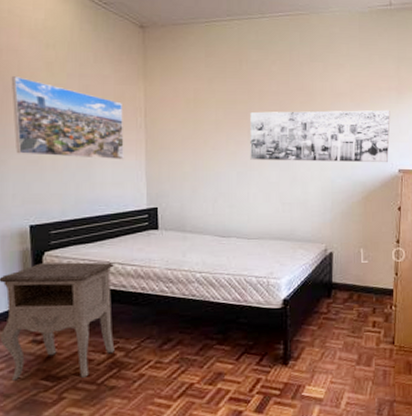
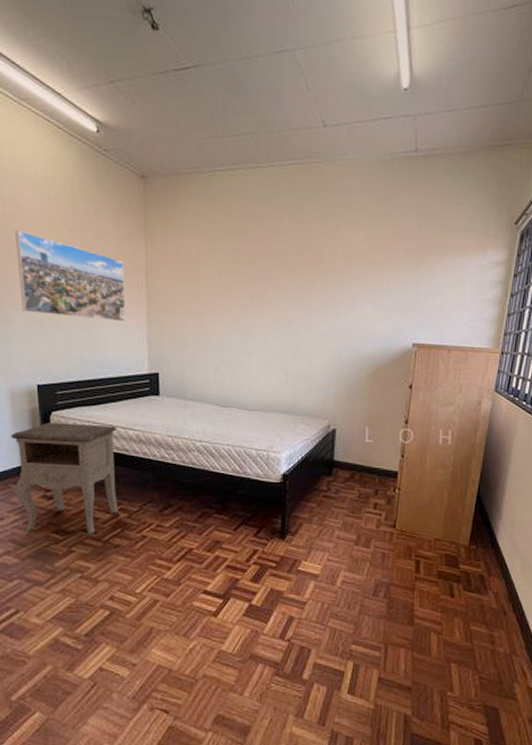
wall art: present [250,110,390,163] -> none [253,274,408,336]

